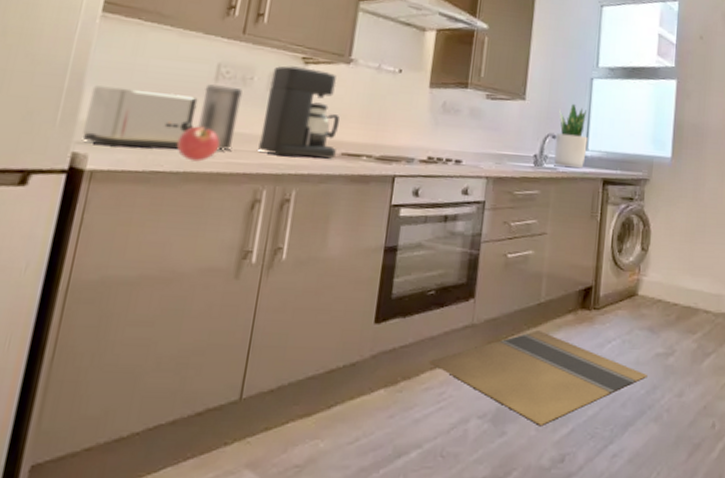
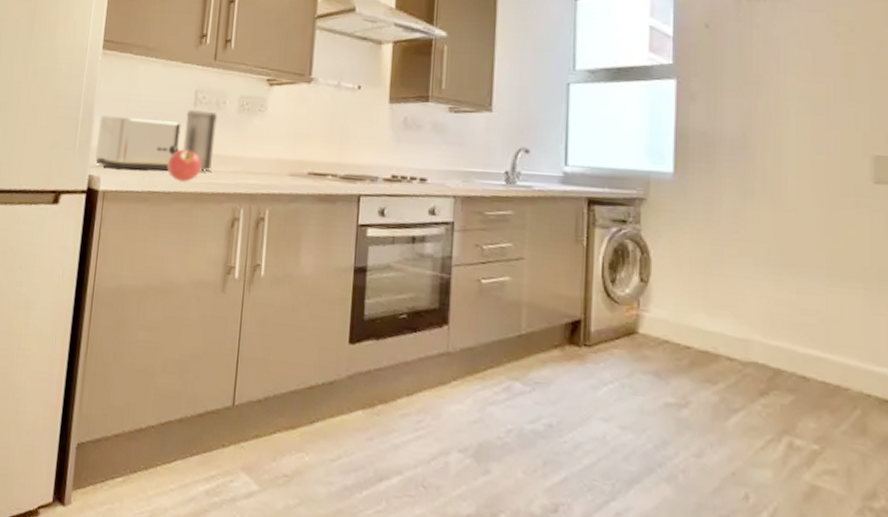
coffee maker: present [258,66,339,159] -> none [234,88,304,178]
door mat: present [428,330,648,427] -> none [404,364,655,470]
planter: present [554,103,588,169] -> none [528,113,567,187]

